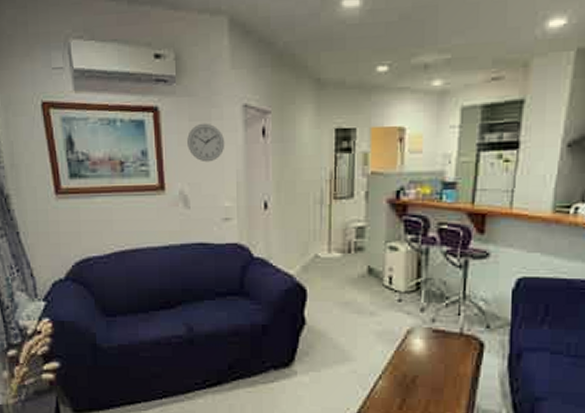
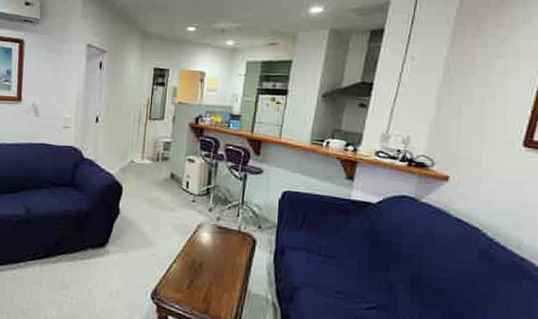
wall clock: present [187,123,225,163] -> none [42,54,71,84]

